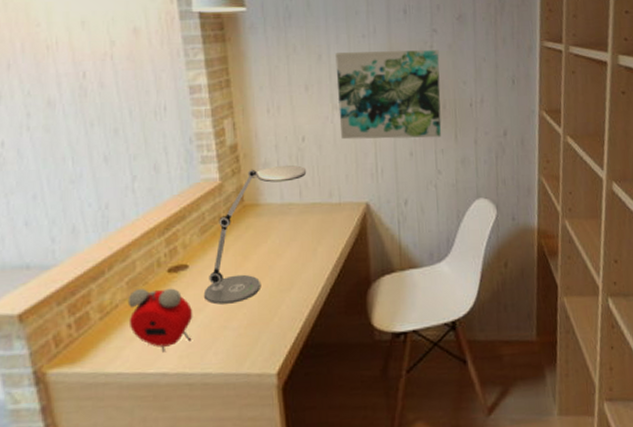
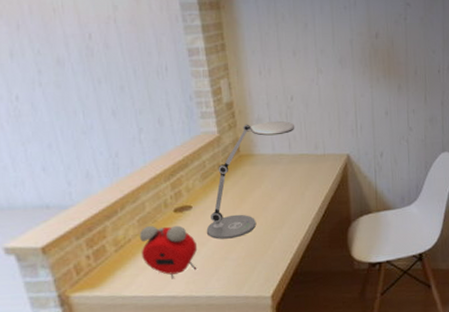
wall art: present [335,50,442,140] -> none [320,22,413,100]

